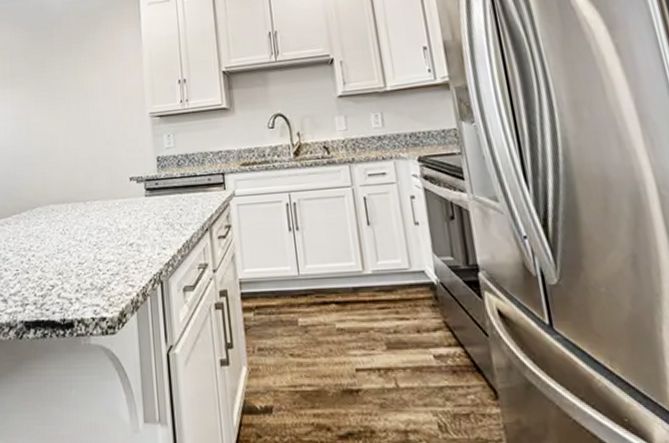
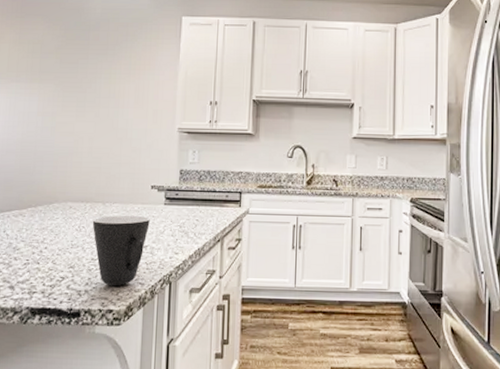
mug: none [75,211,133,290] -> present [92,215,150,286]

